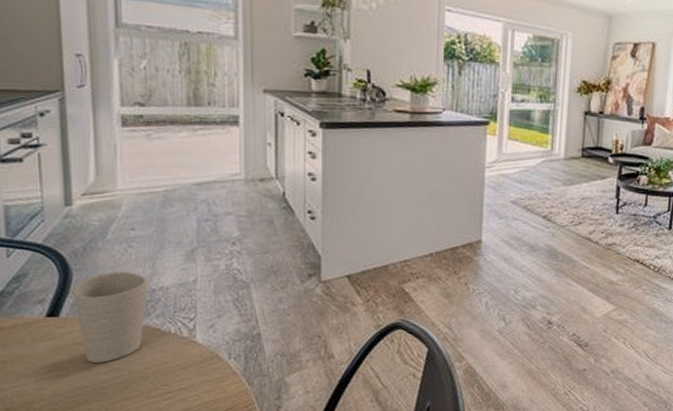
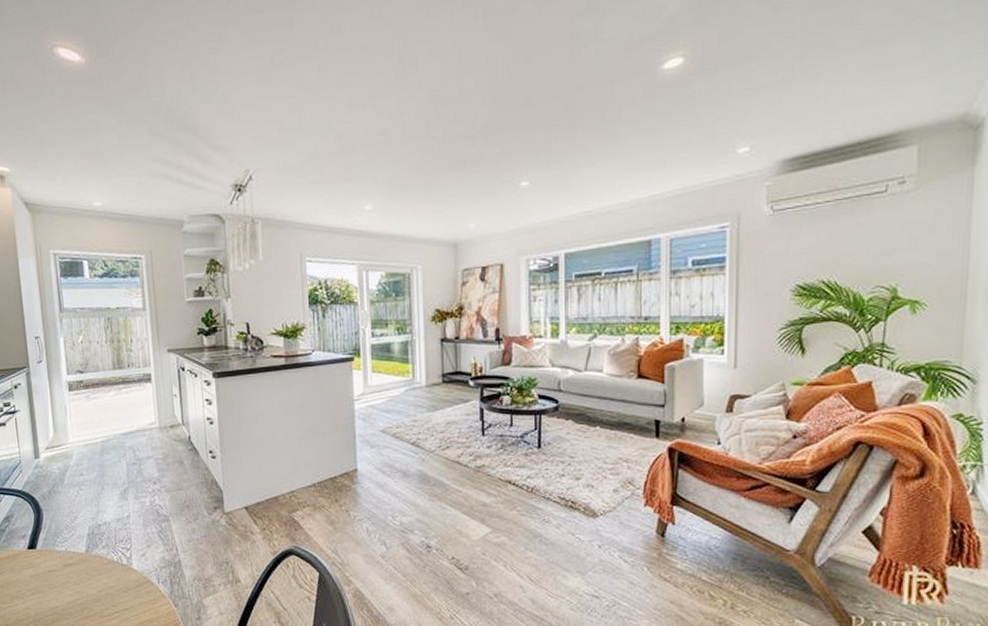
cup: present [72,272,148,363] -> none [43,511,96,587]

